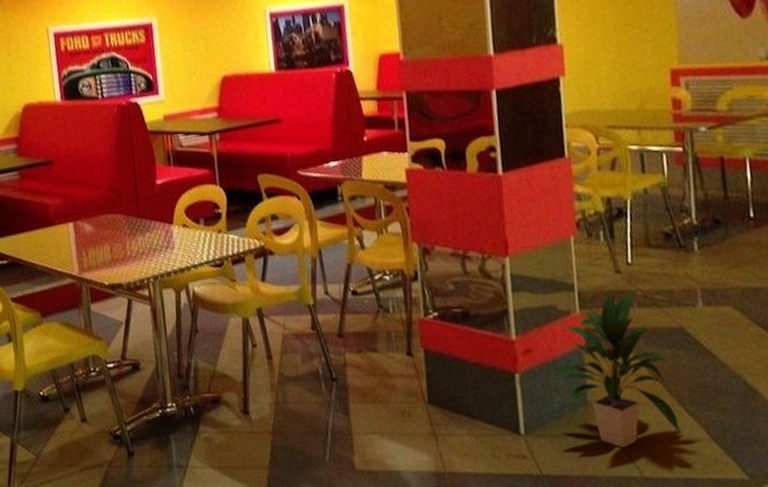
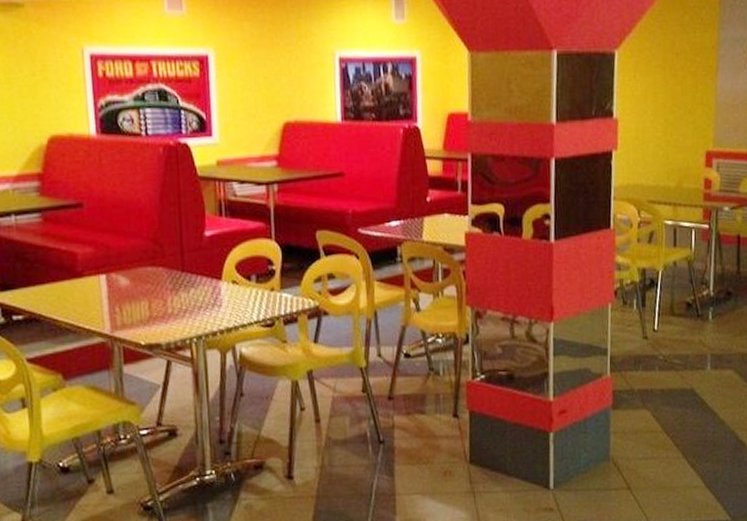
indoor plant: present [551,289,681,448] -> none [581,354,682,498]

